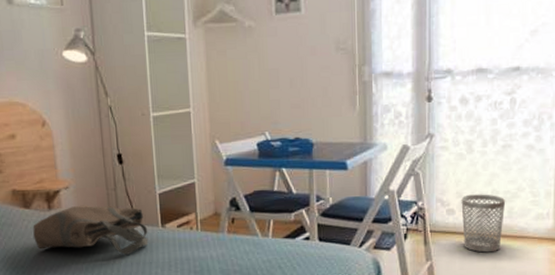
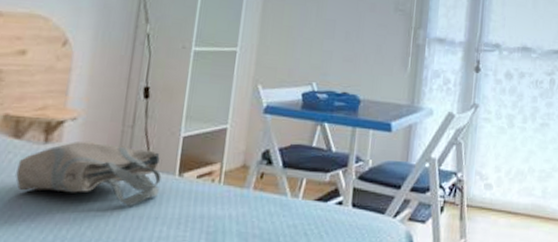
wastebasket: present [461,194,506,253] -> none [498,170,541,234]

